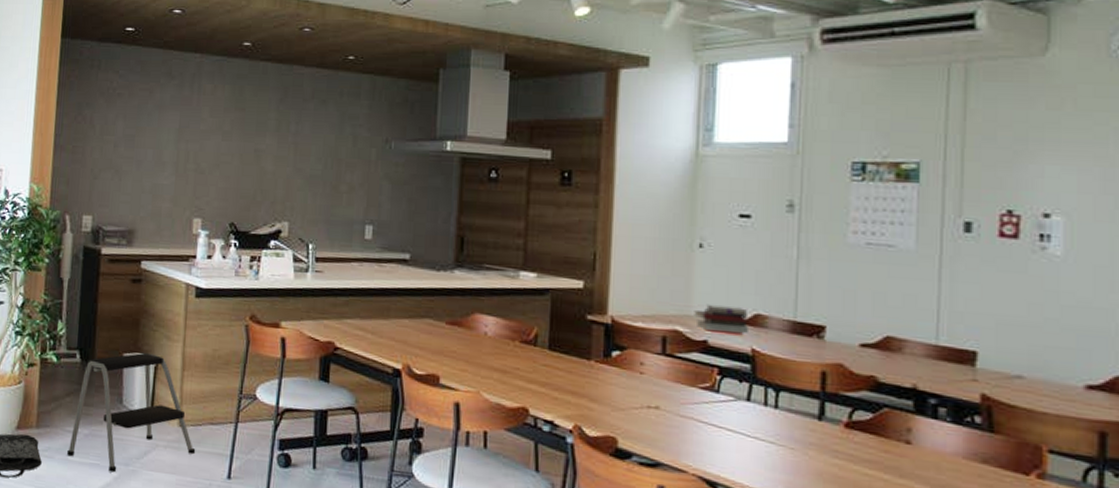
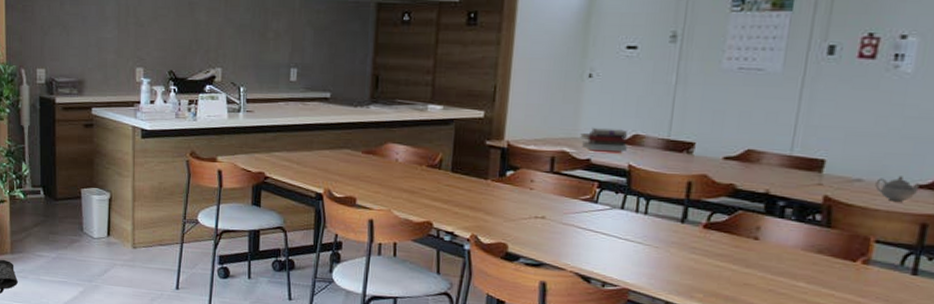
step stool: present [67,353,196,473] -> none [39,188,148,288]
teapot: none [1039,373,1090,405] -> present [875,176,920,202]

